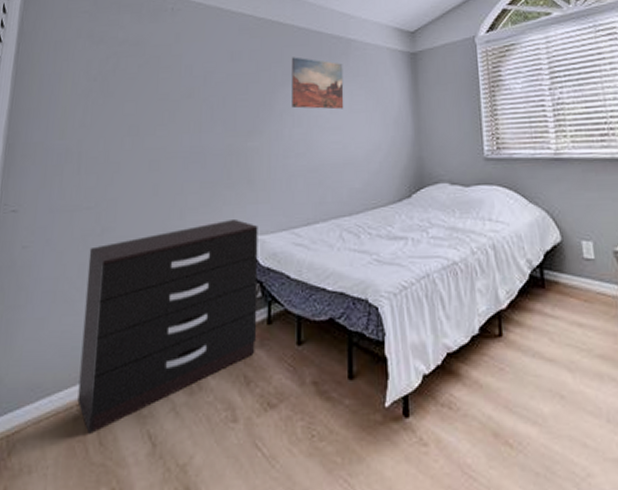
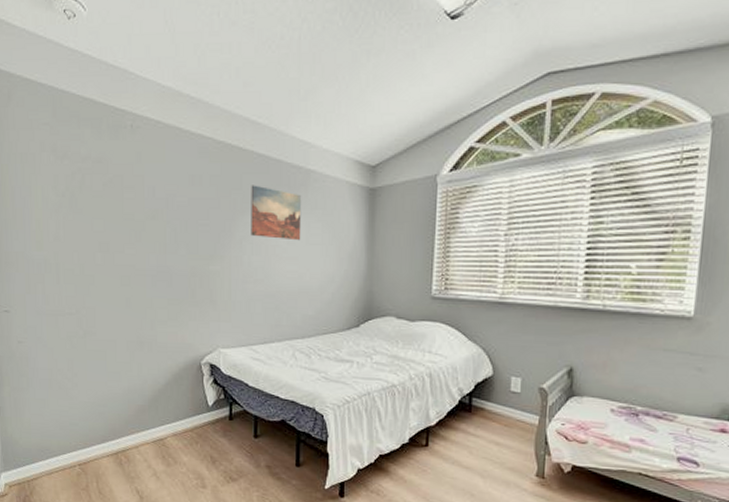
dresser: present [77,220,258,434] -> none [75,333,221,485]

